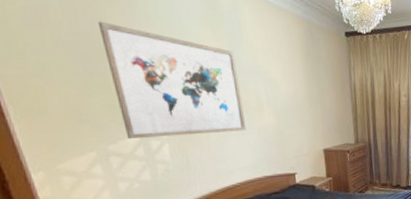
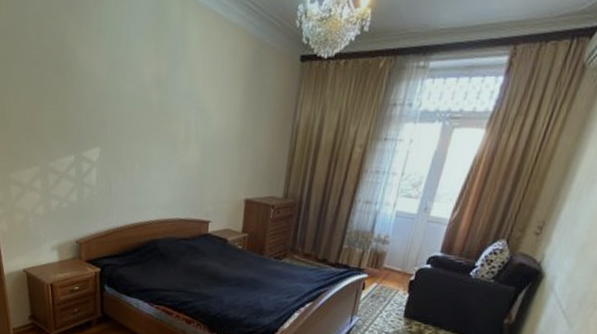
wall art: present [97,21,247,139] -> none [57,35,173,165]

